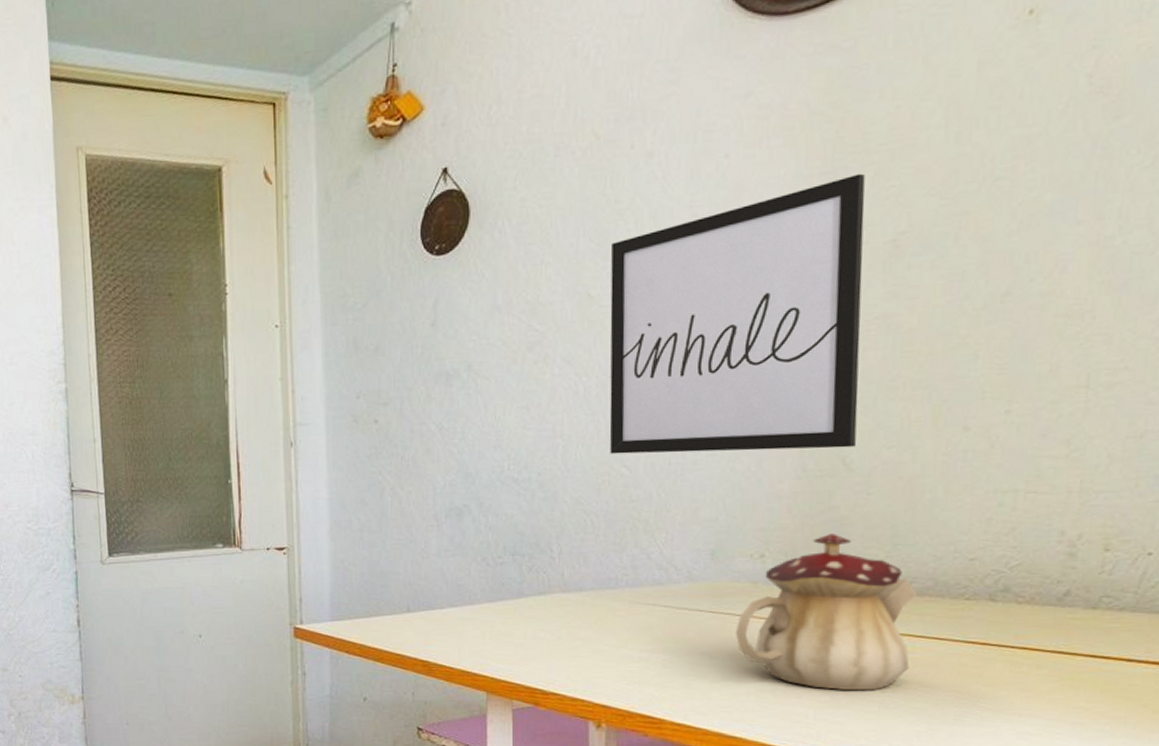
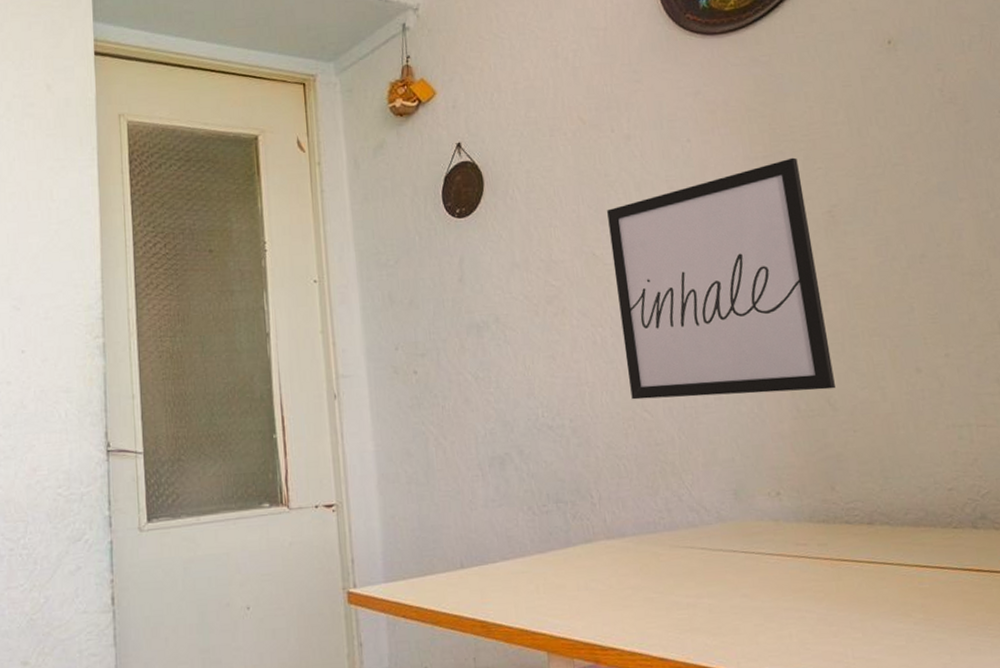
teapot: present [735,534,918,691] -> none [768,470,923,626]

